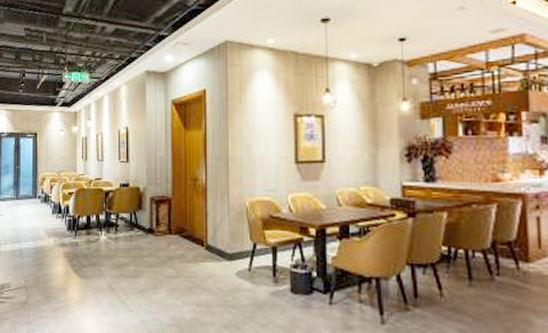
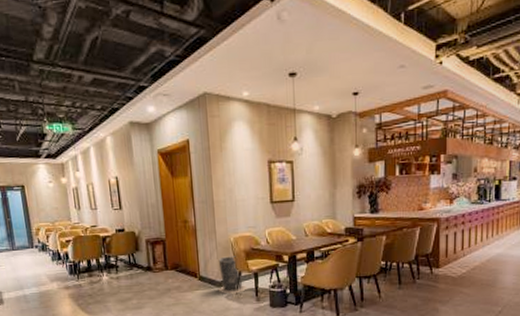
trash can: none [227,223,263,271] -> present [218,256,247,294]

